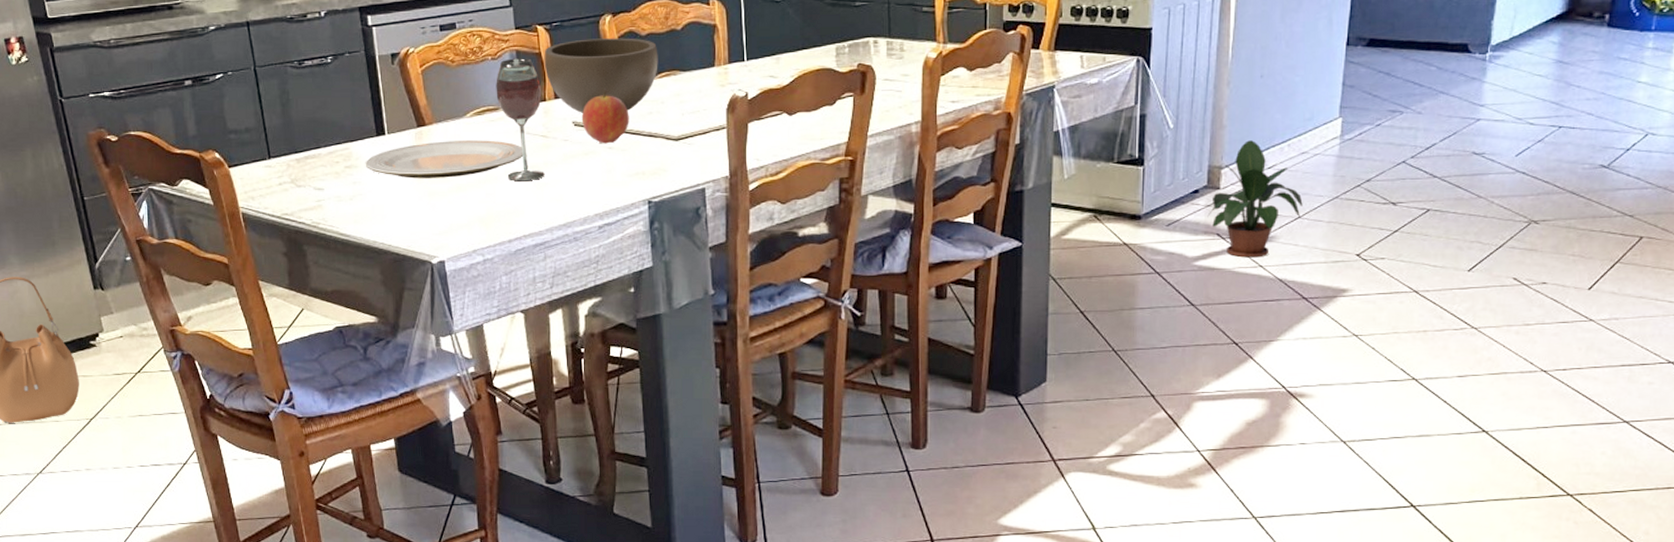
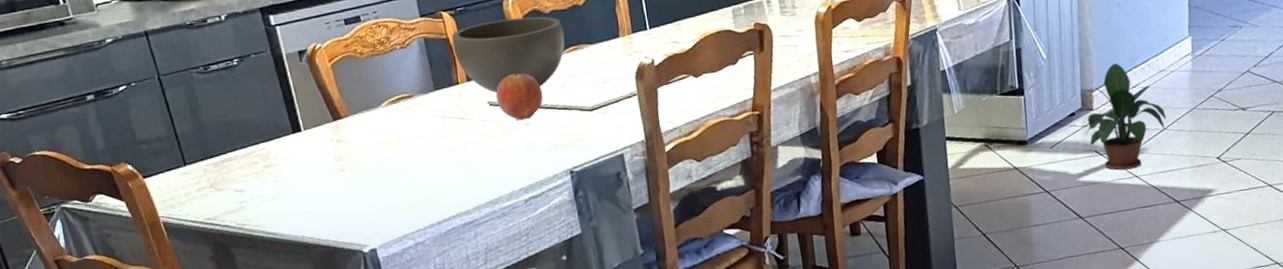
plate: present [365,140,524,179] -> none [284,127,443,172]
wineglass: present [496,58,545,182] -> none [407,44,466,164]

